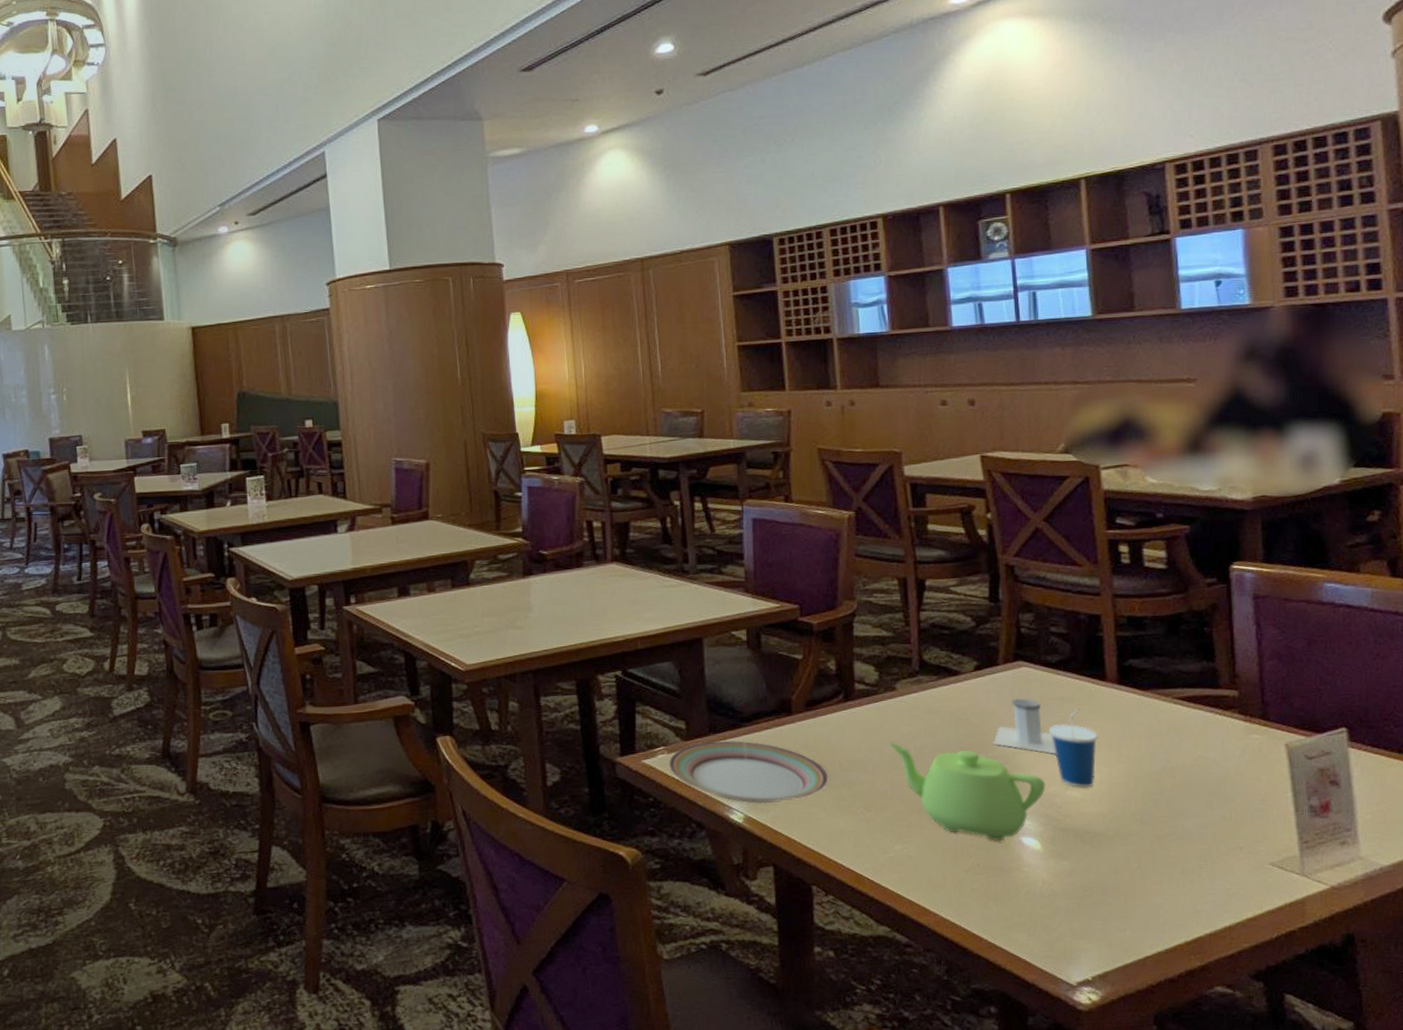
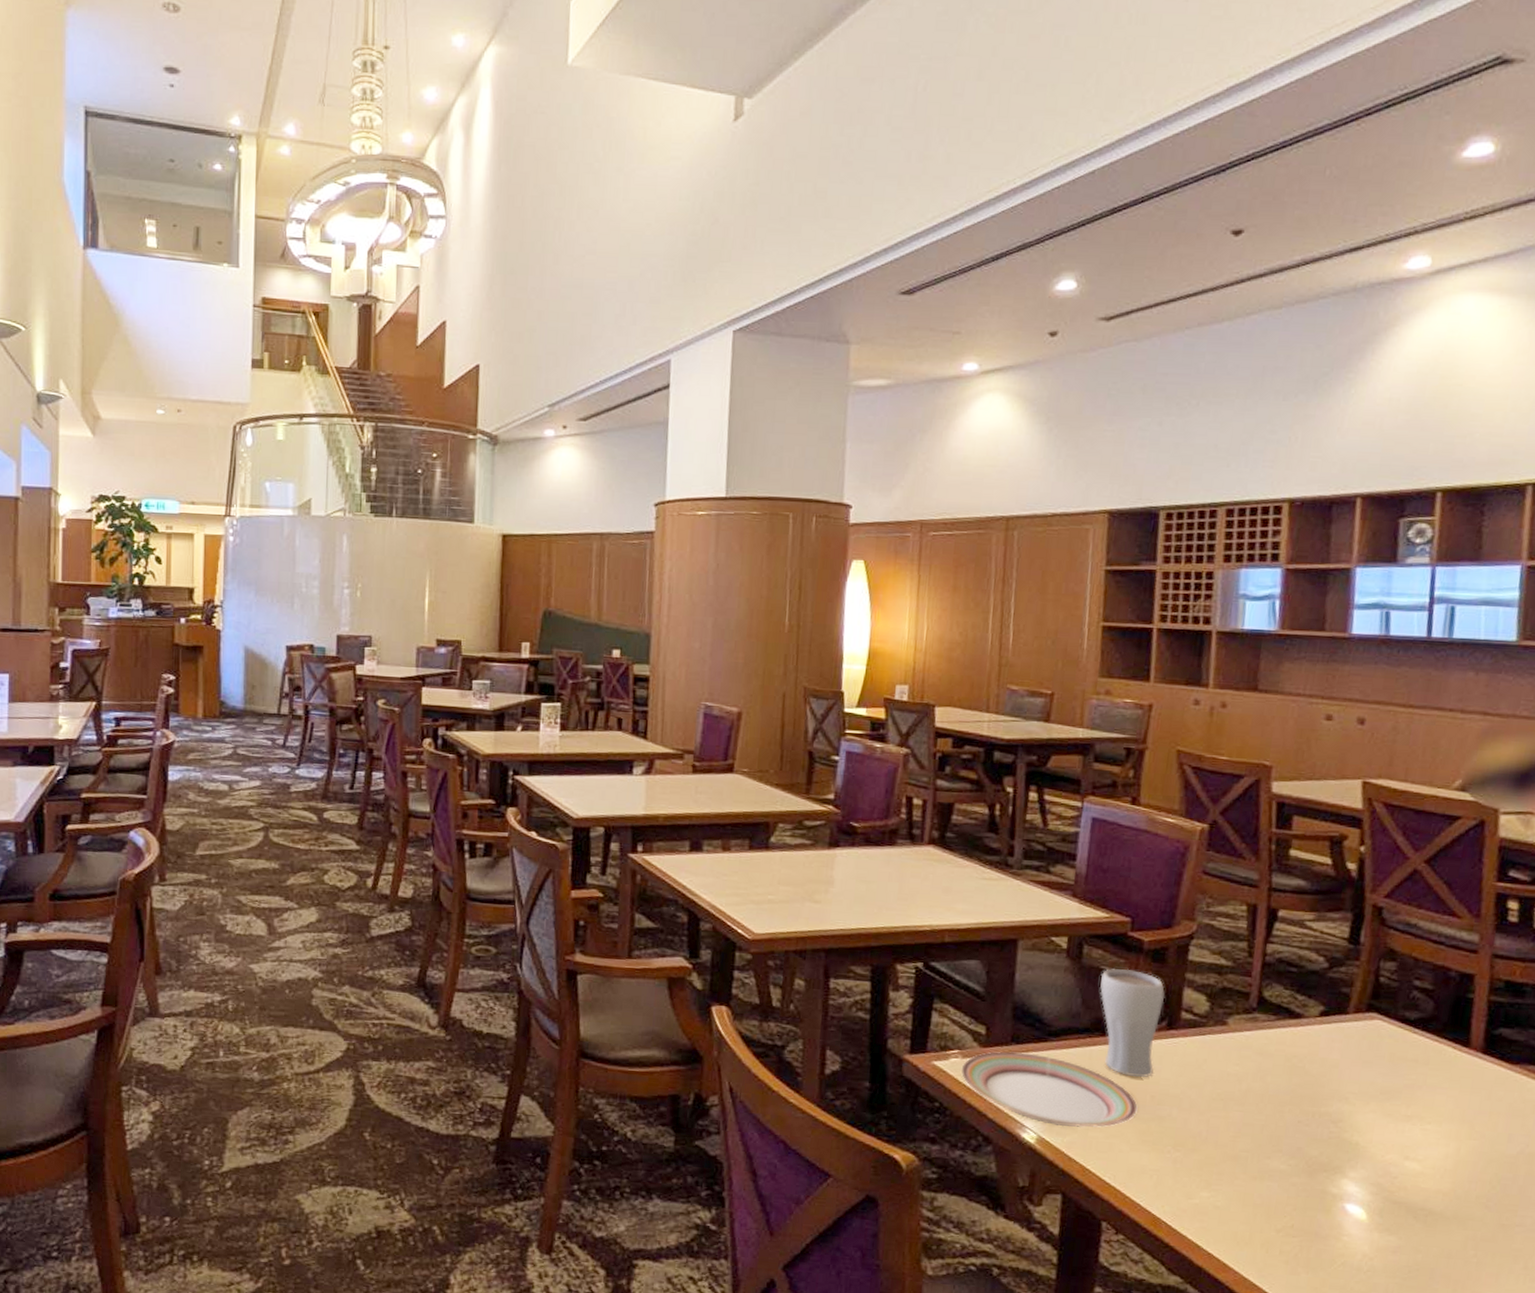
drinking glass: none [781,651,839,749] -> present [1100,969,1165,1078]
teapot: present [888,742,1046,841] -> none [1209,1081,1383,1204]
salt shaker: present [993,698,1056,754] -> none [1329,1053,1400,1119]
cup: present [1048,708,1098,788] -> none [1394,1073,1451,1161]

